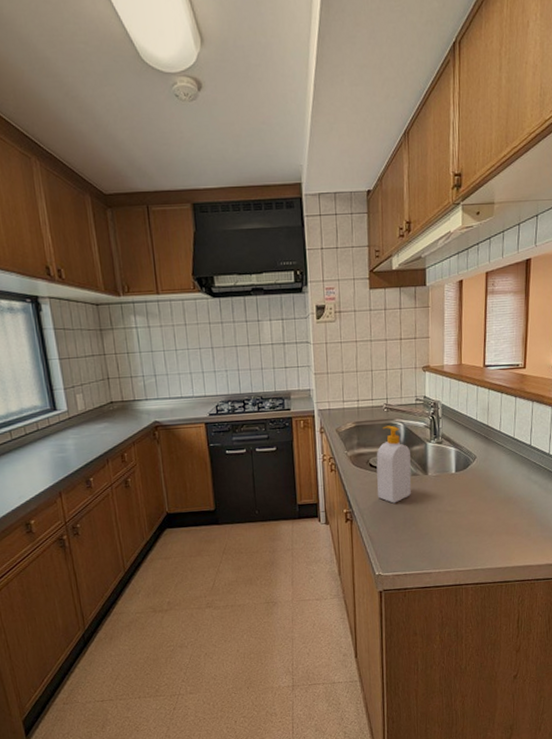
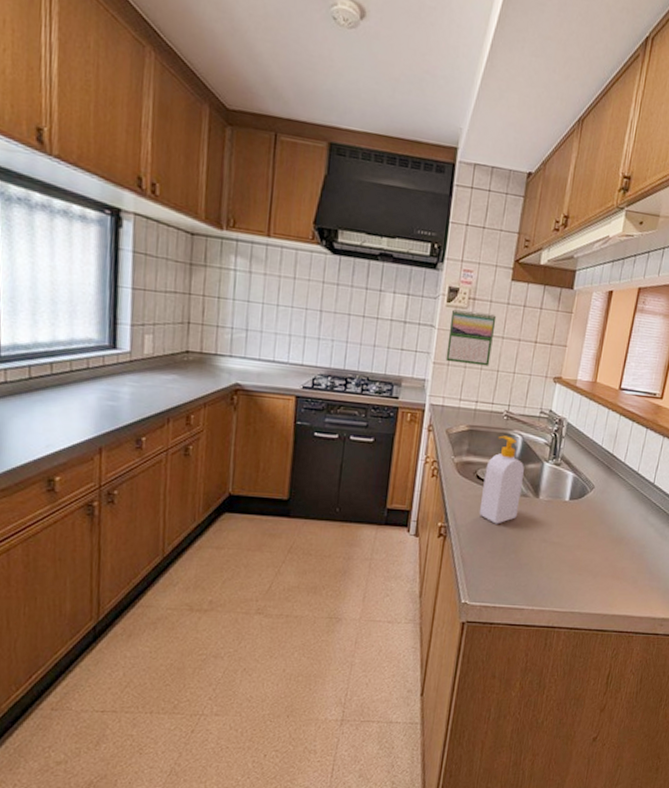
calendar: none [322,321,363,371] -> present [445,308,497,367]

